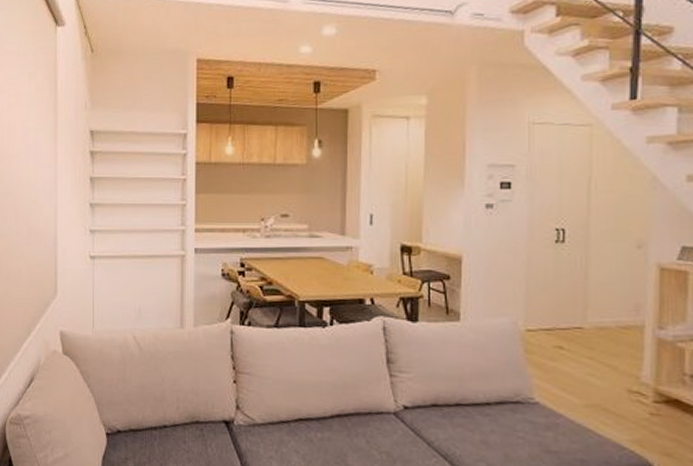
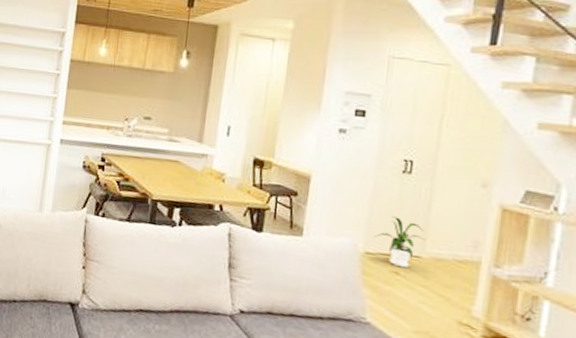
house plant: none [533,289,585,340] -> present [373,216,425,267]

